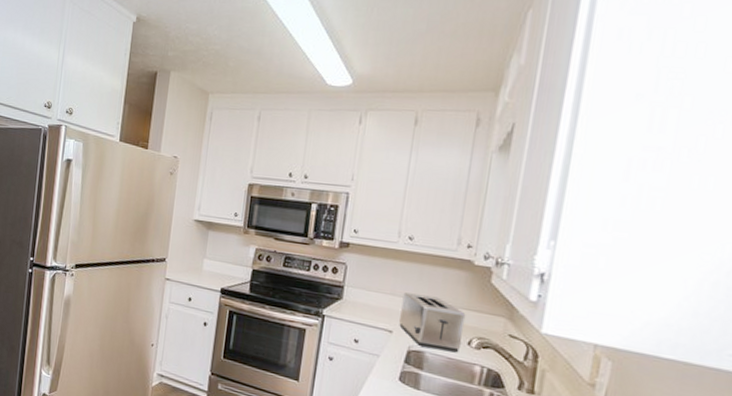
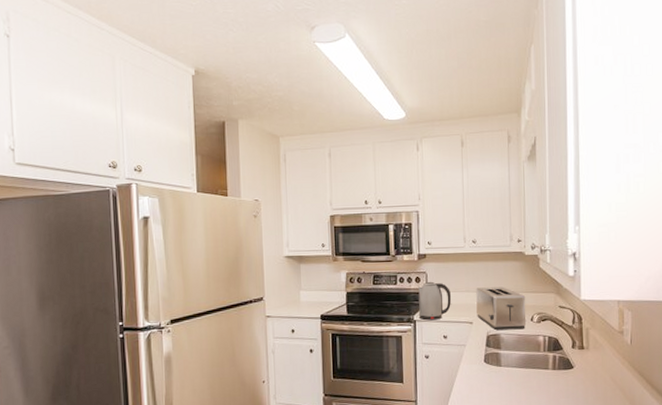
kettle: none [330,274,372,320] -> present [418,281,451,321]

